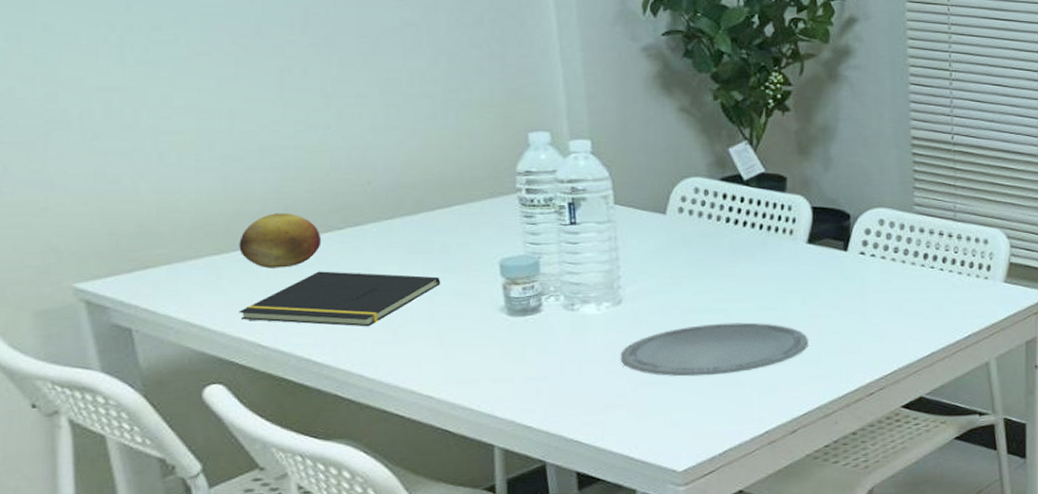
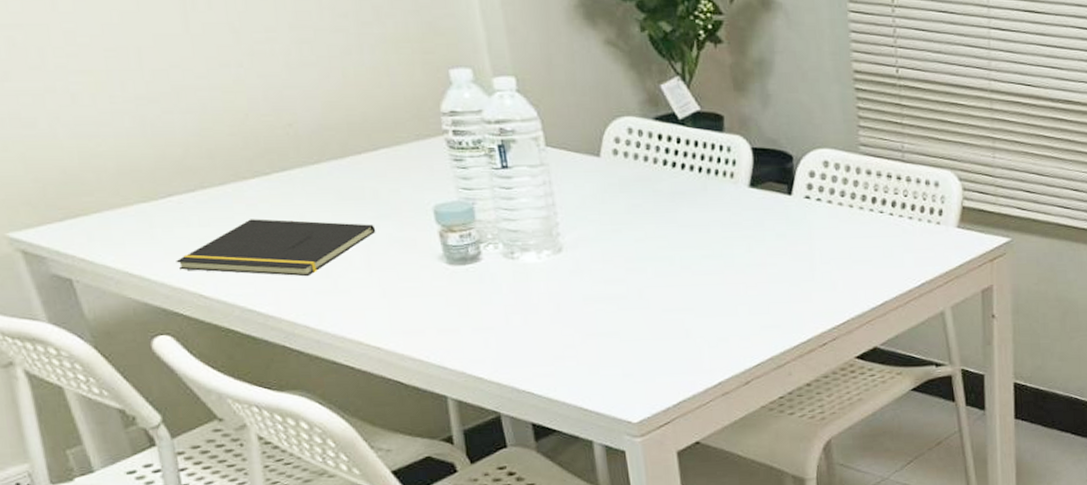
fruit: present [239,213,322,268] -> none [166,158,250,216]
plate: present [620,322,808,377] -> none [565,271,757,327]

